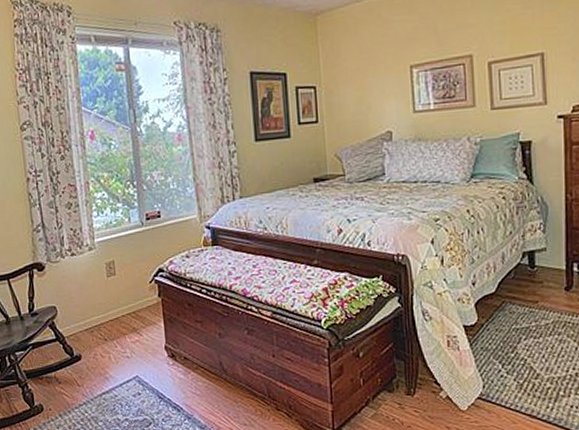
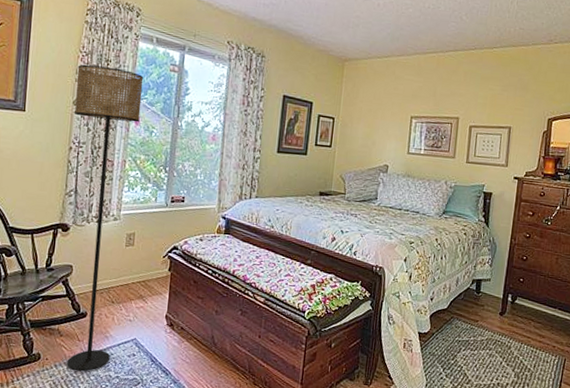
floor lamp: none [17,80,115,419] -> present [66,64,144,372]

